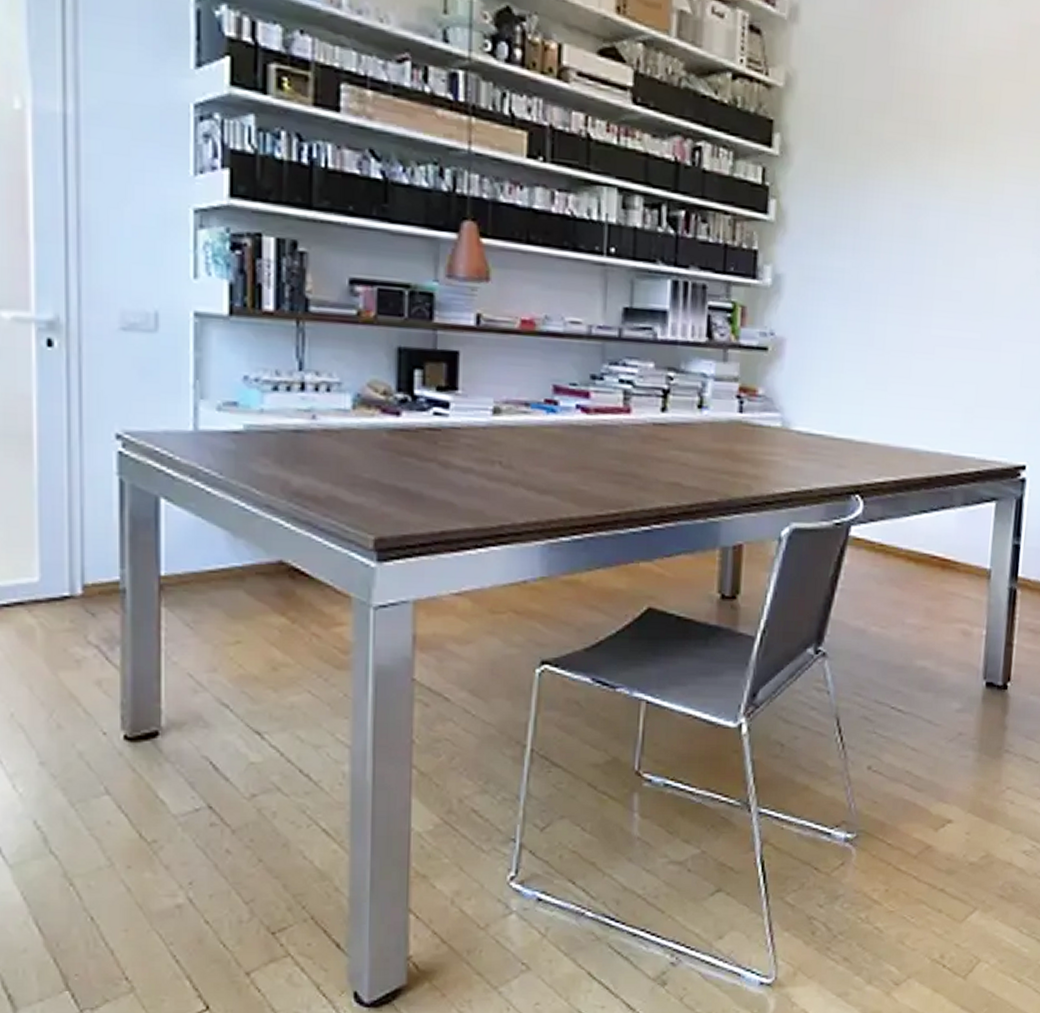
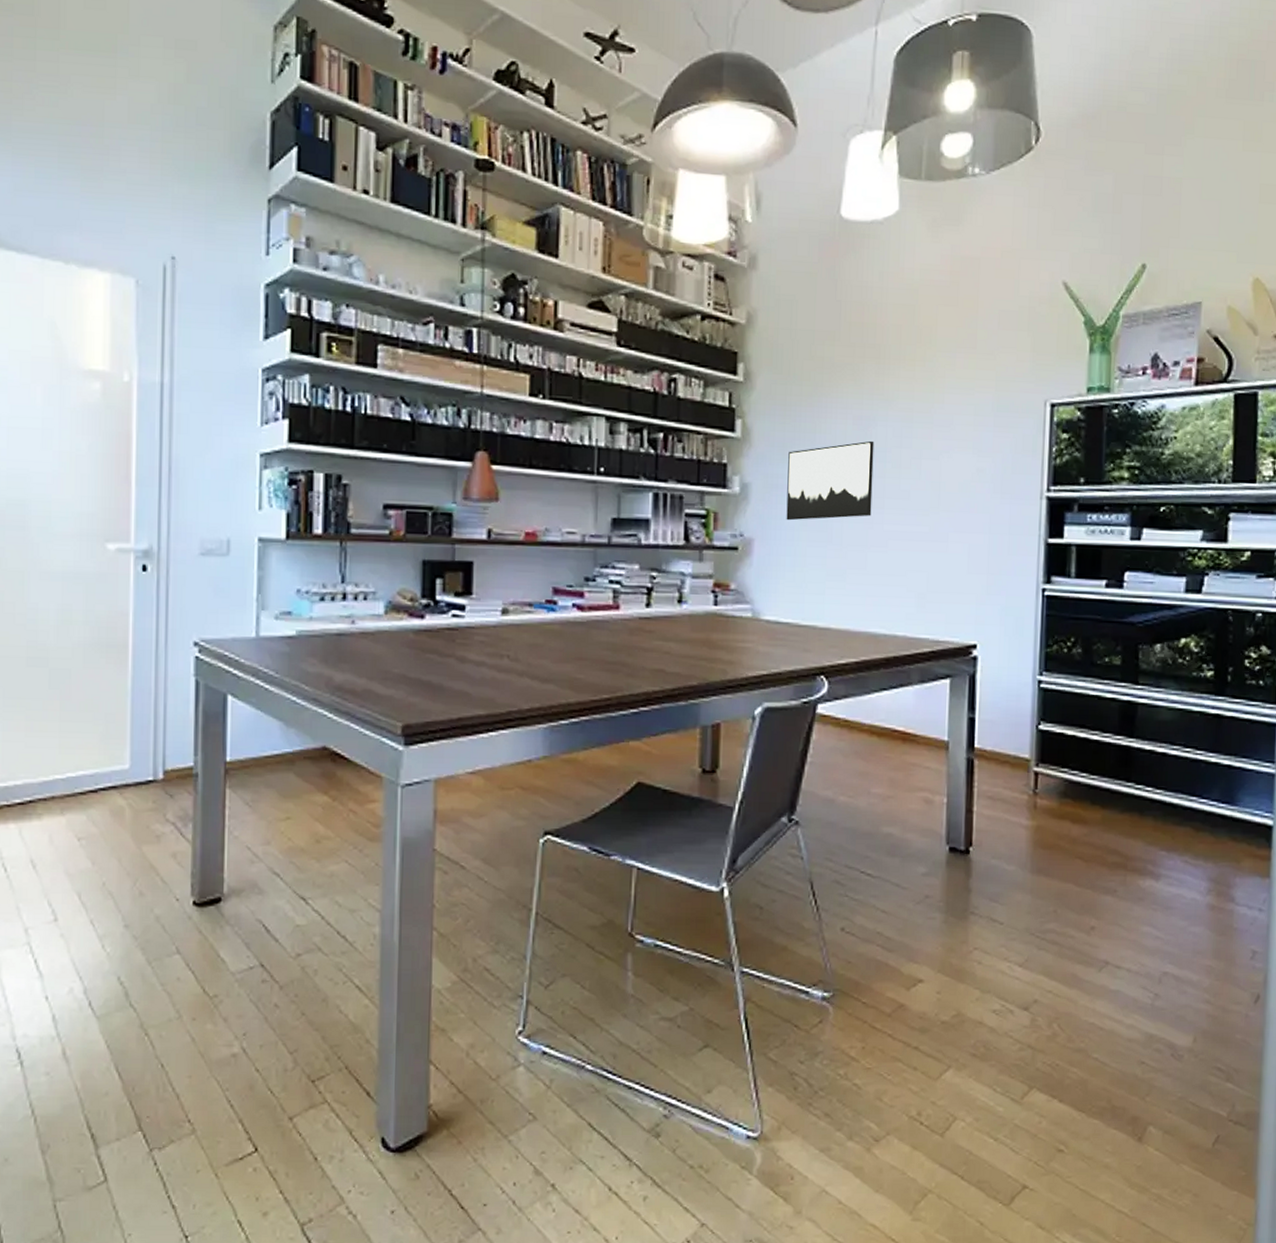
wall art: none [823,232,925,320] -> present [786,440,874,521]

